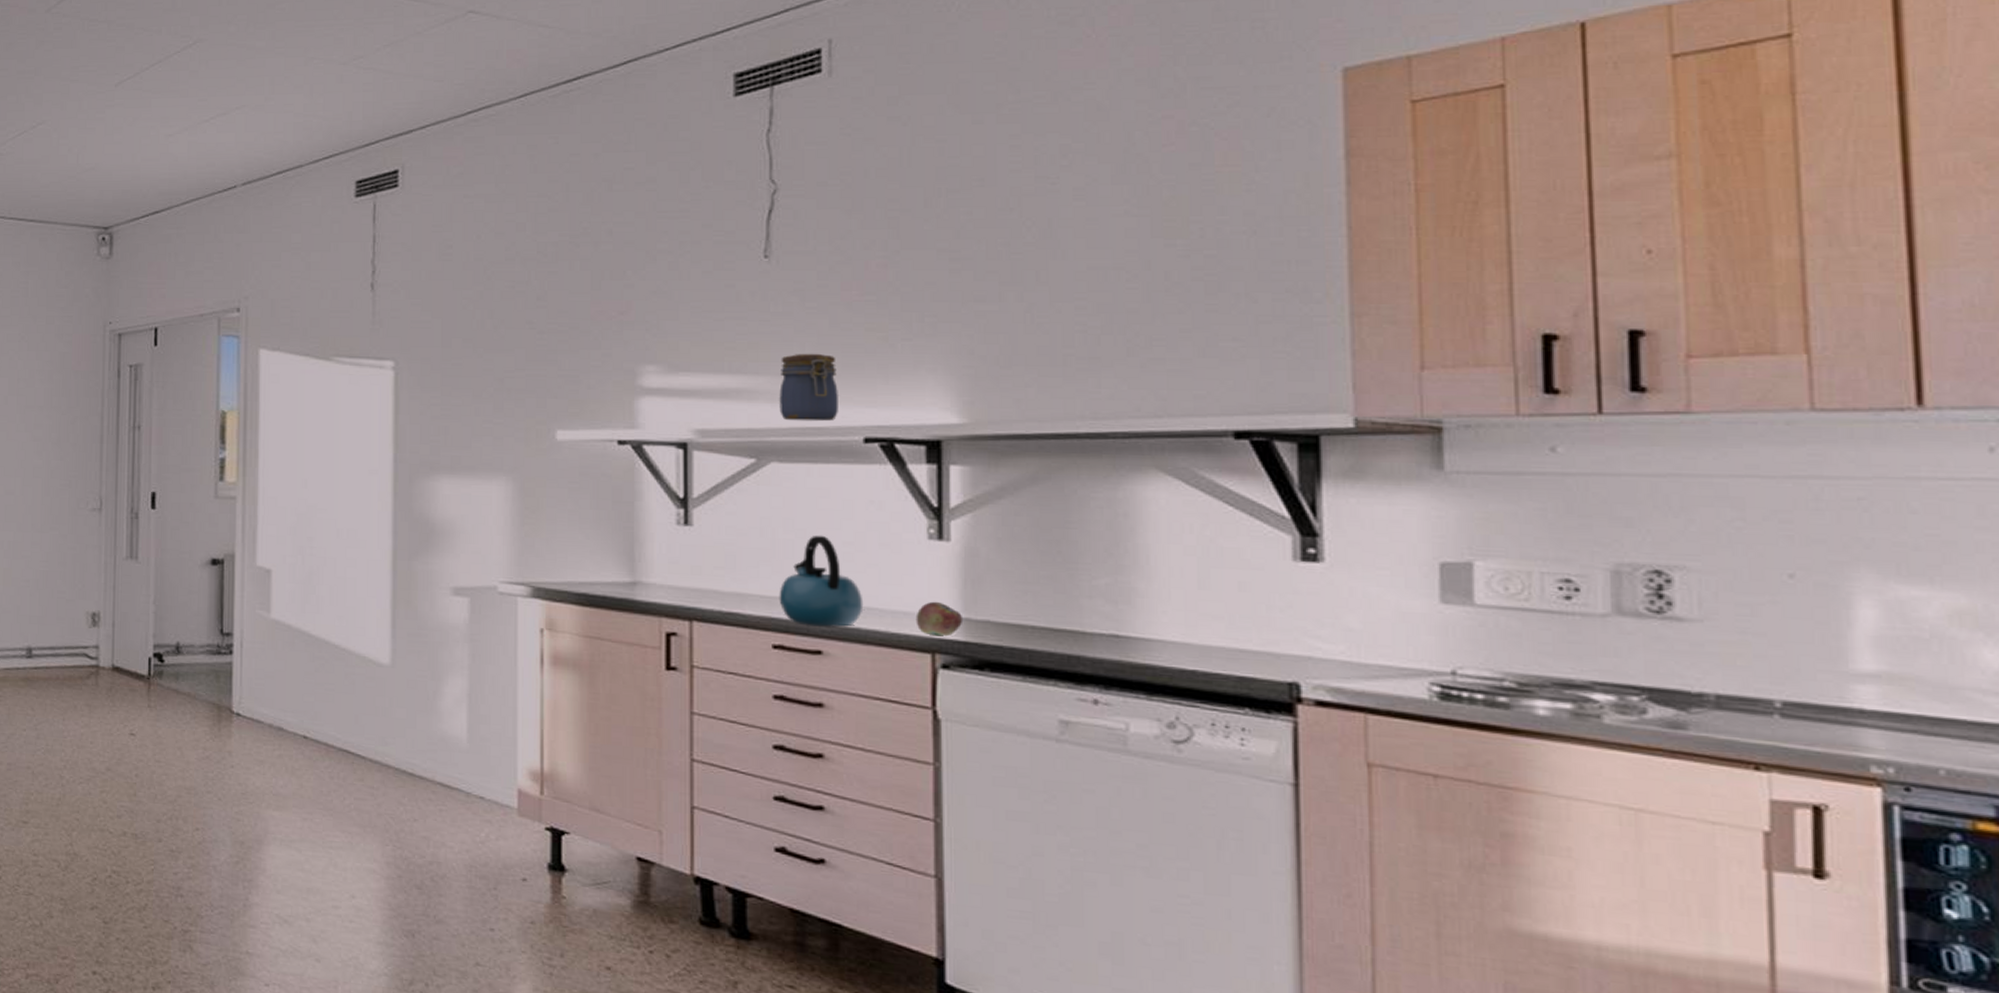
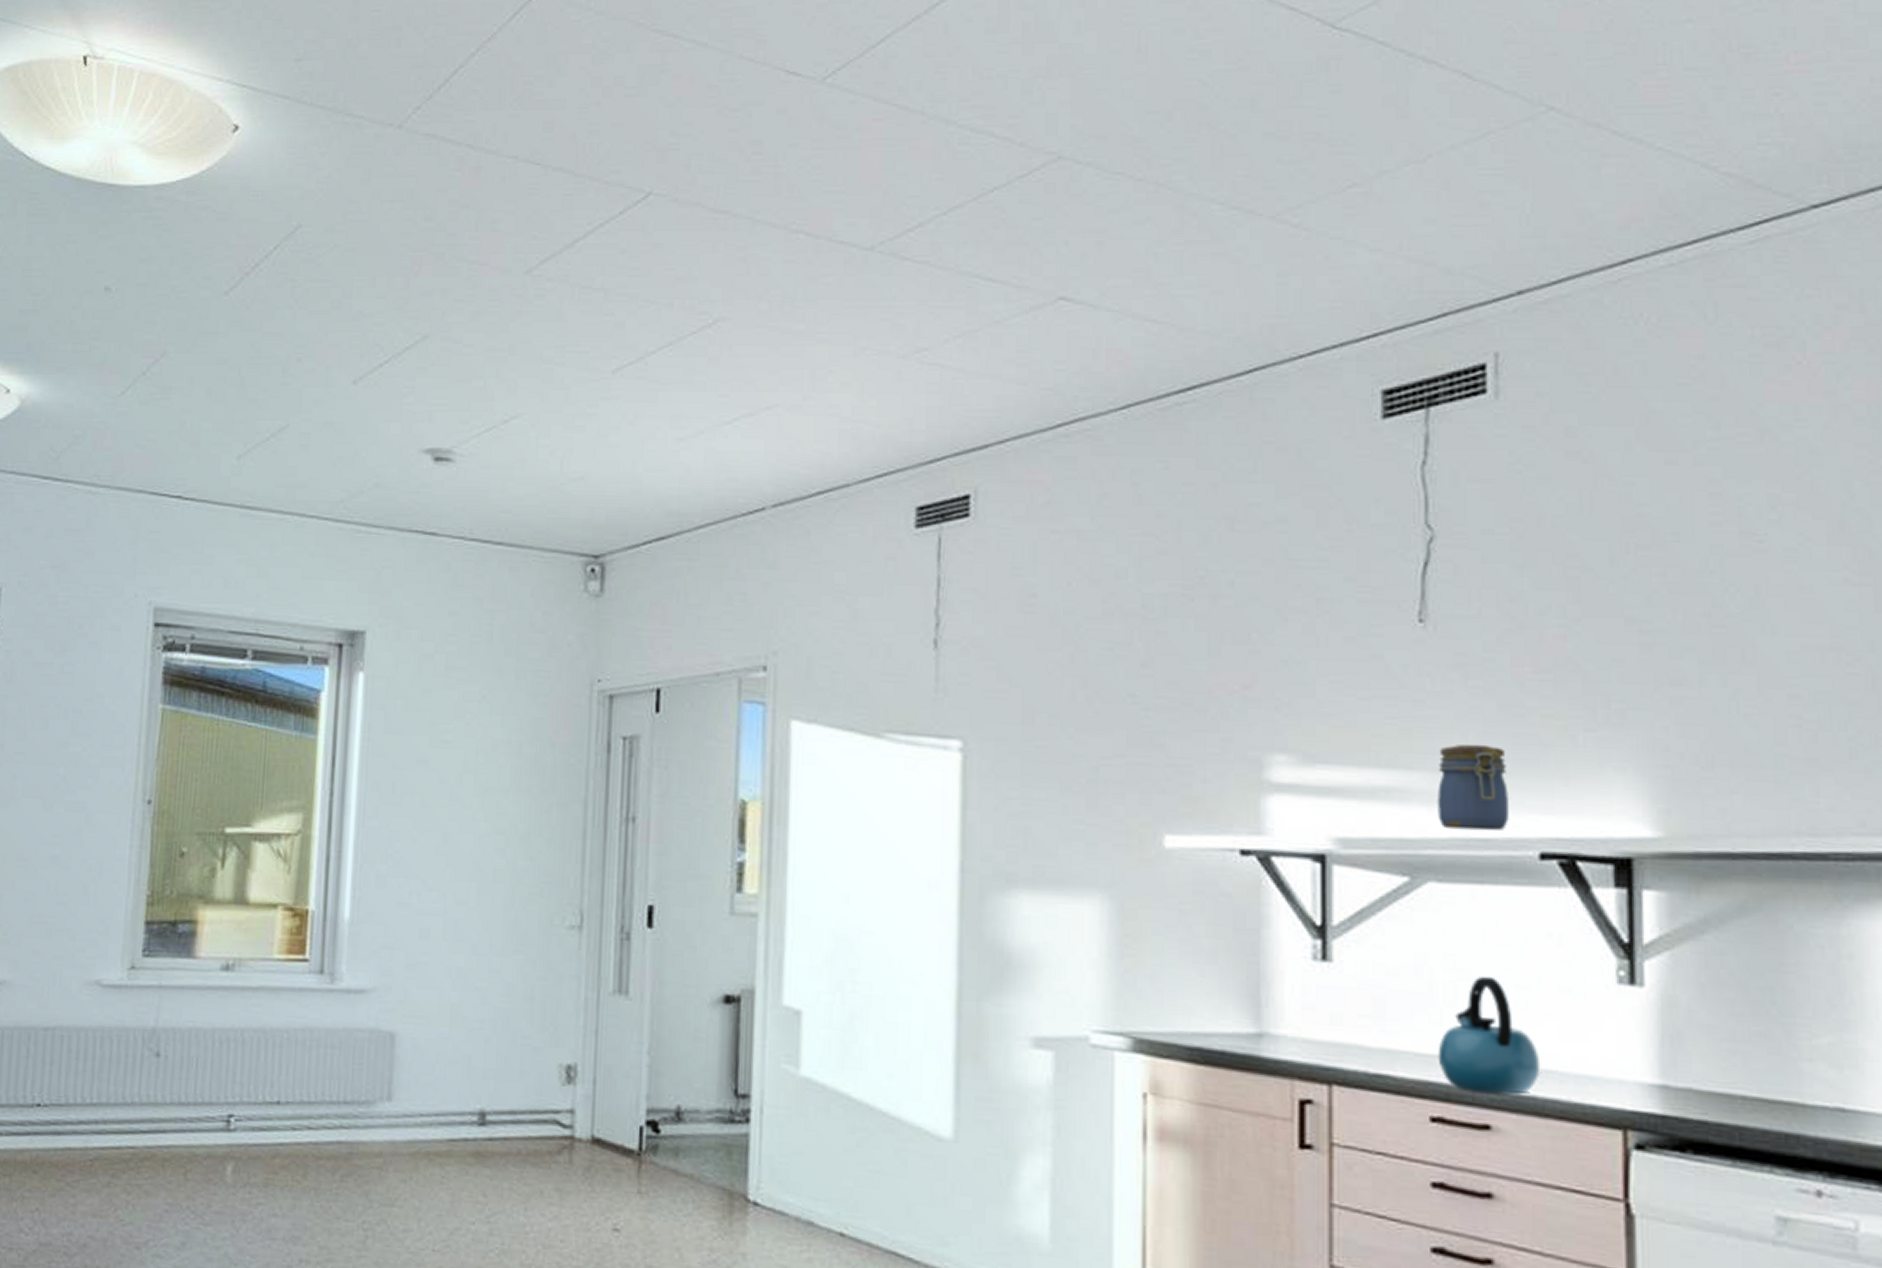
fruit: present [915,601,964,637] -> none [1603,1063,1661,1109]

